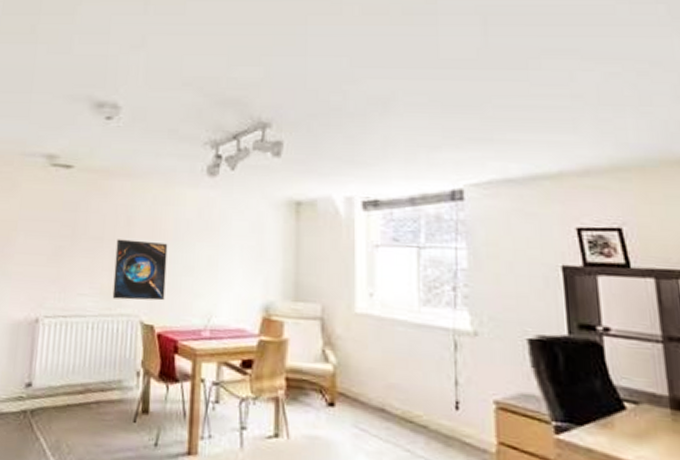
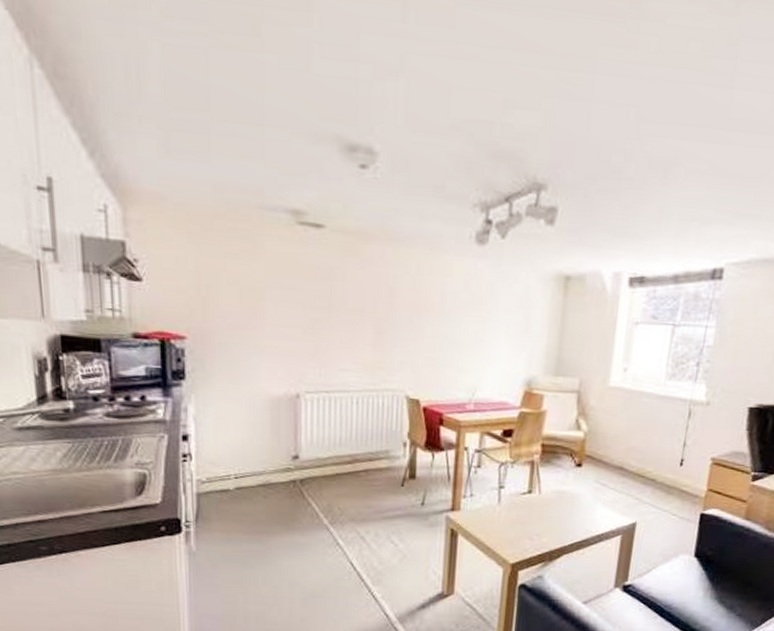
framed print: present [112,239,168,301] -> none [376,312,433,376]

